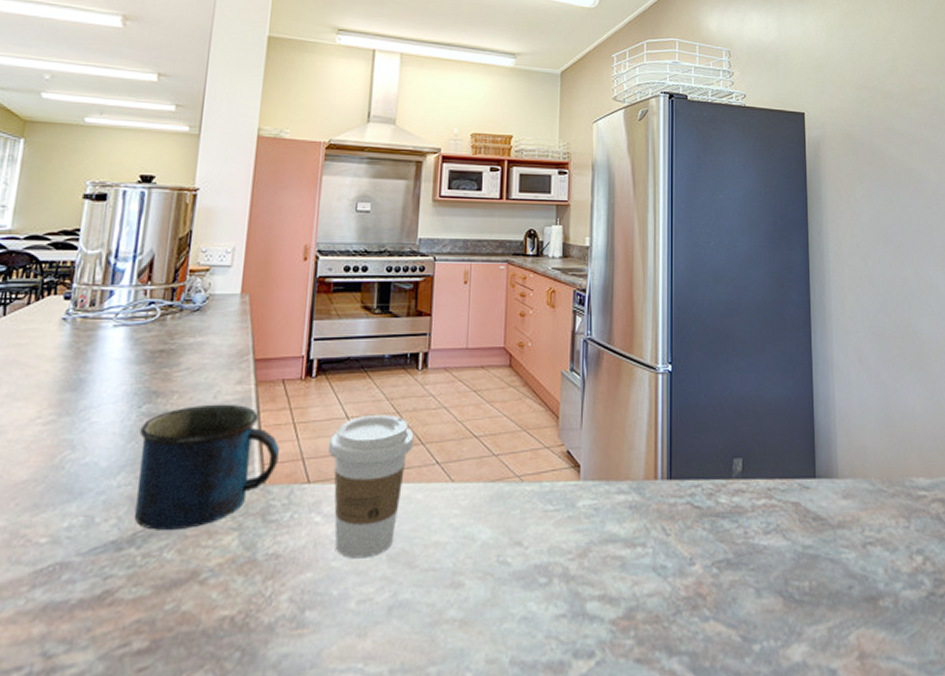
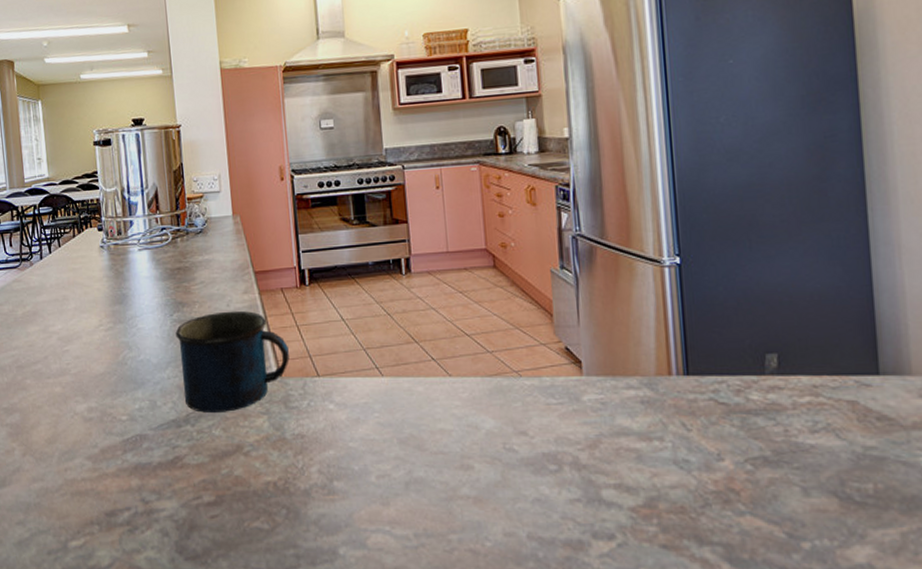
coffee cup: present [329,414,414,559] -> none [330,316,408,441]

